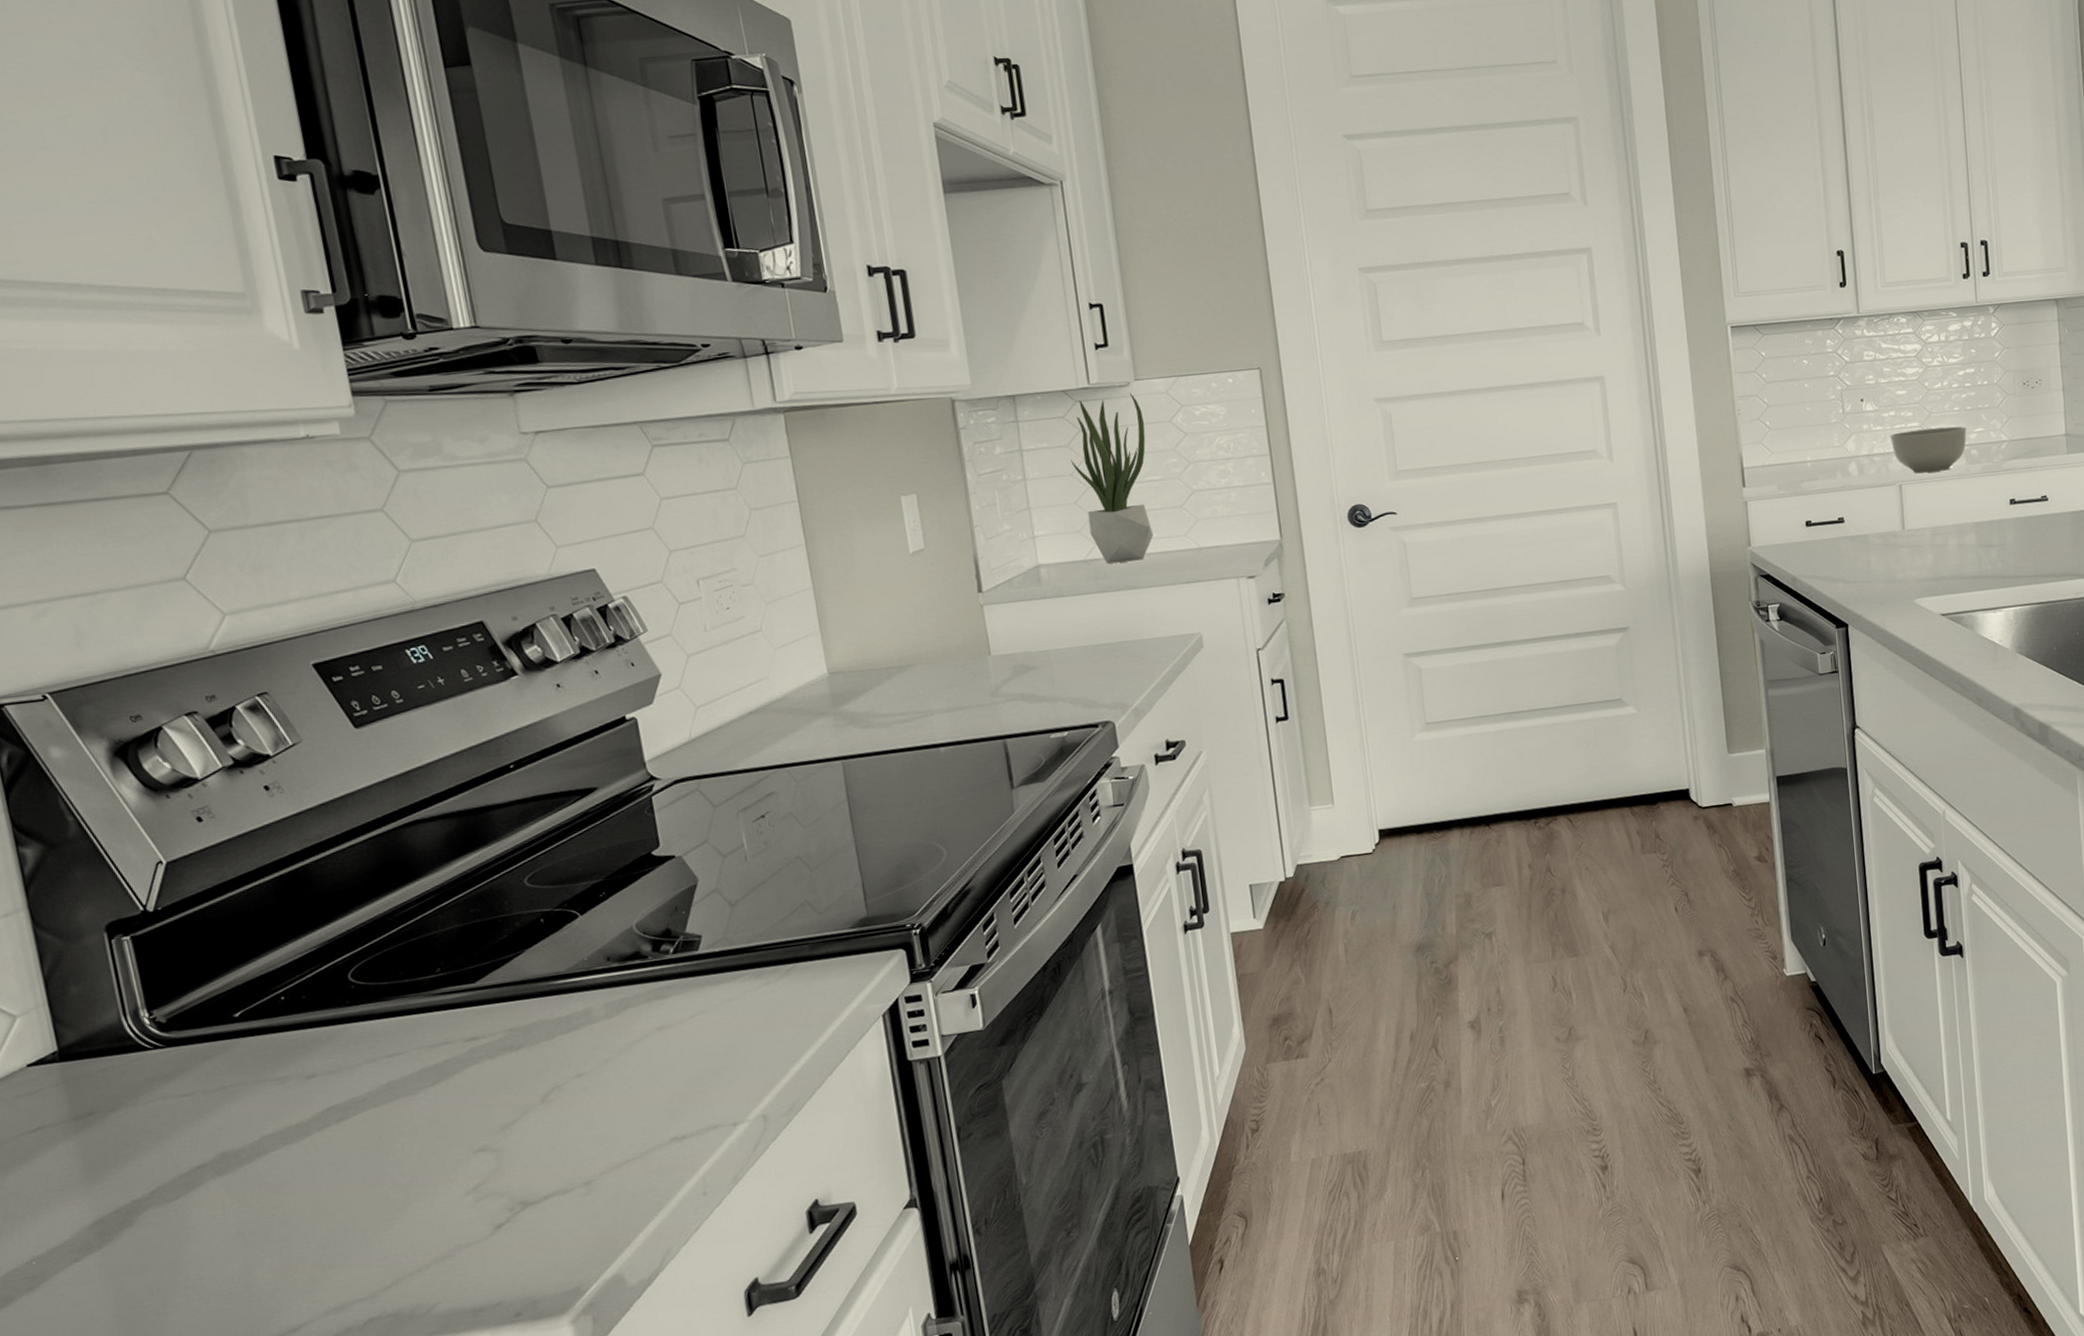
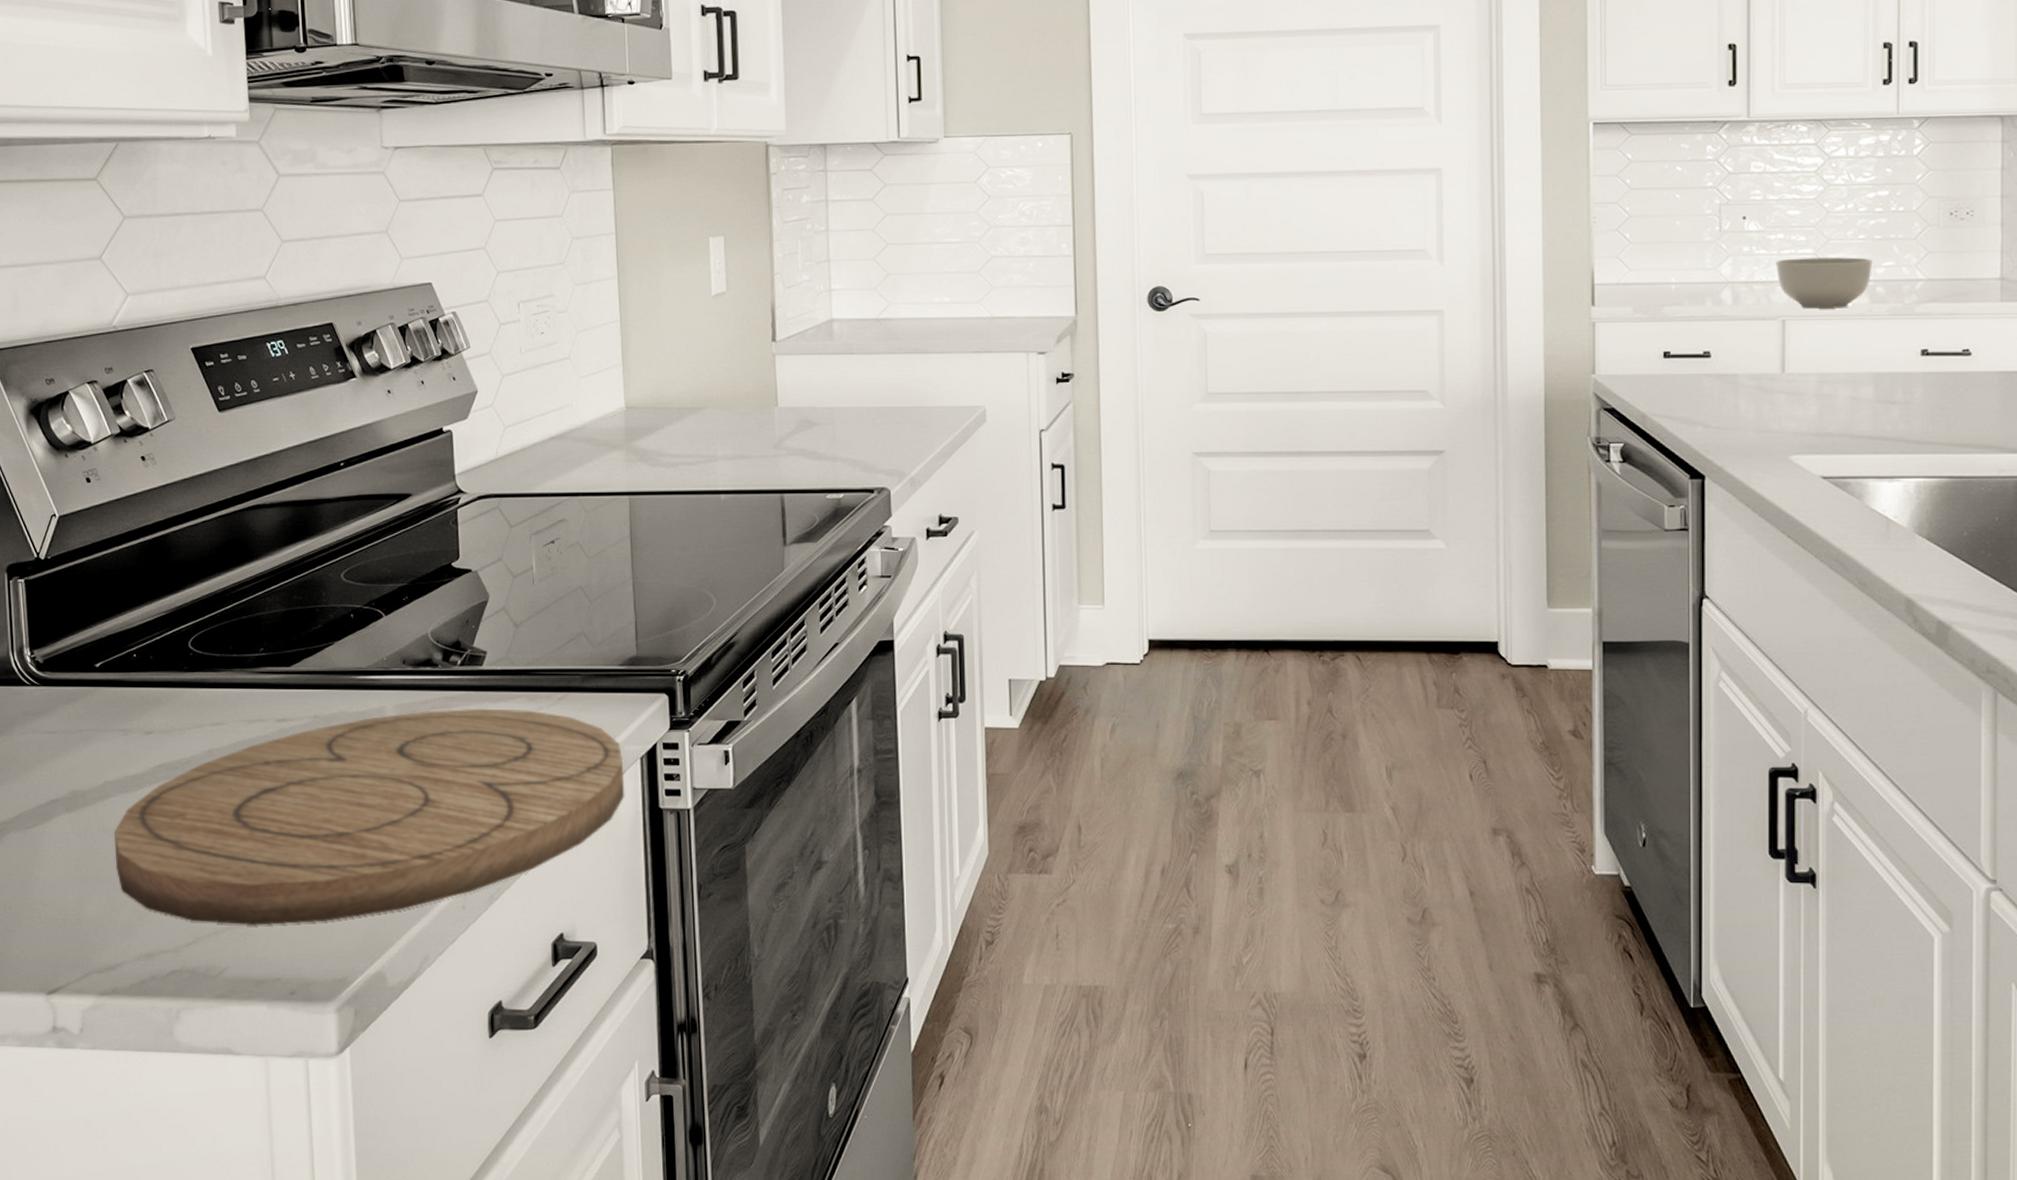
cutting board: none [279,986,870,1263] -> present [113,708,625,926]
potted plant: present [1070,393,1153,564] -> none [873,150,949,325]

